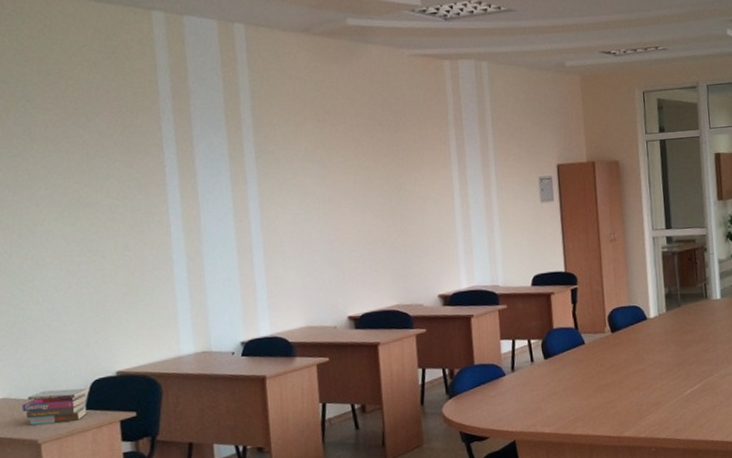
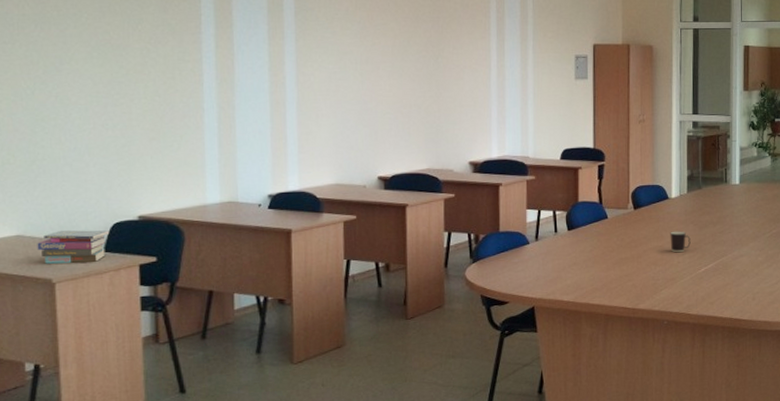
mug: none [651,352,674,376] -> present [670,231,691,253]

